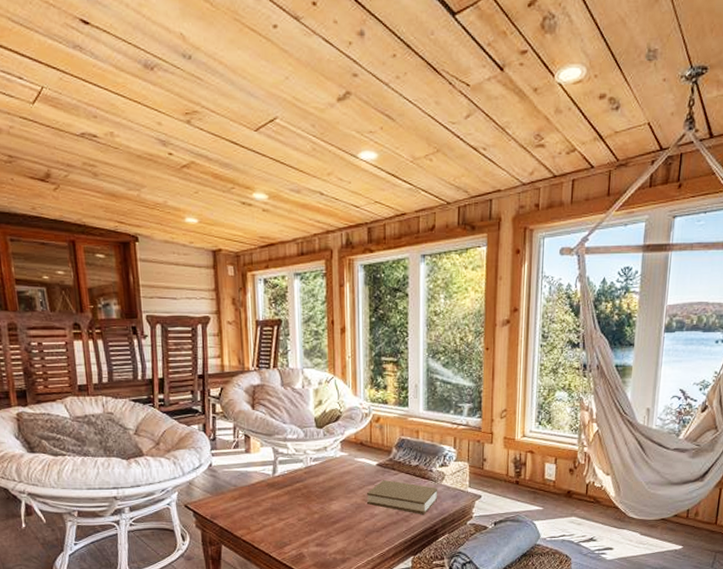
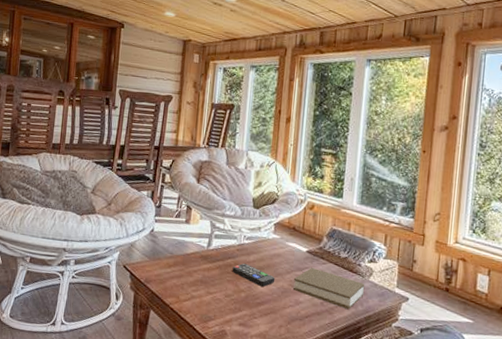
remote control: none [302,485,348,505] -> present [232,263,276,287]

